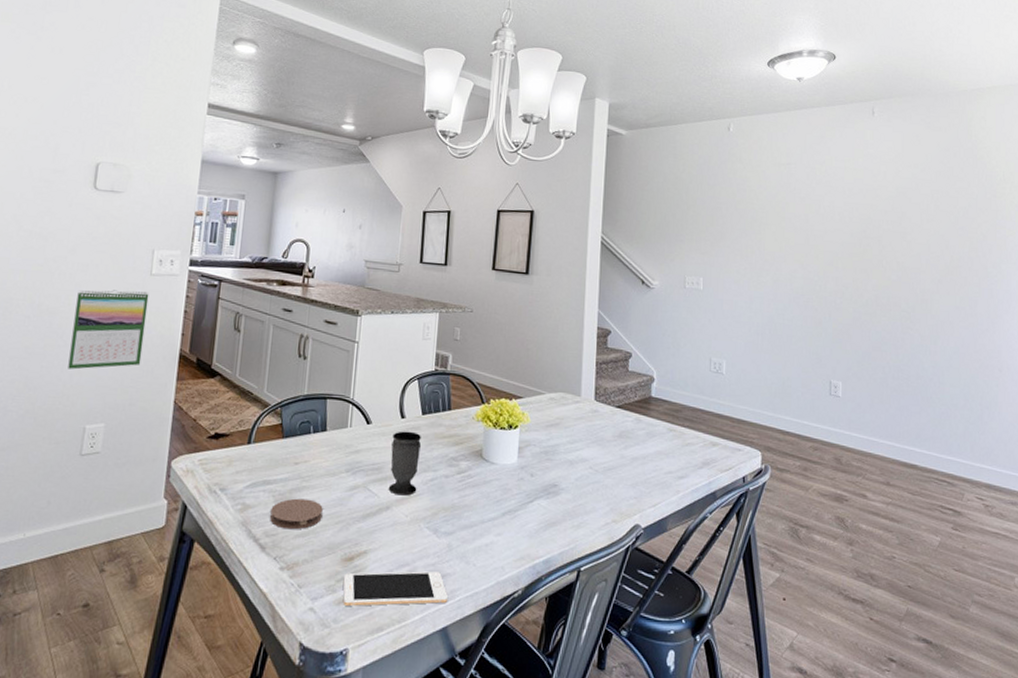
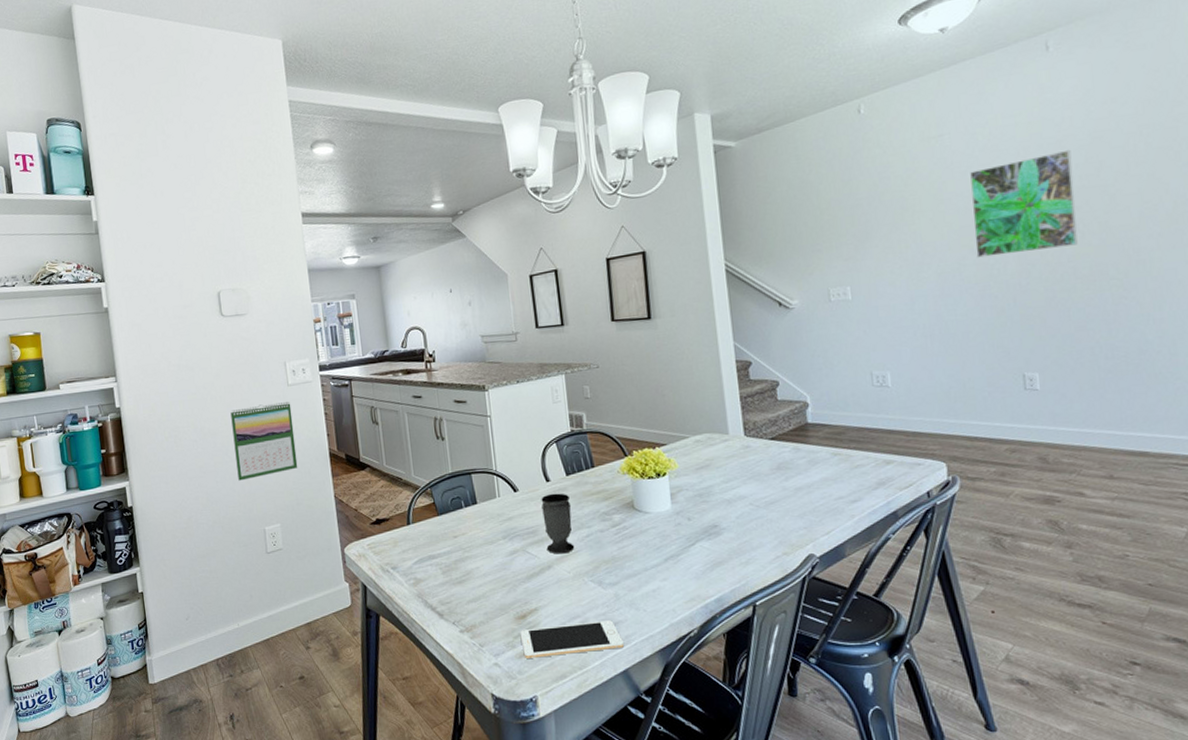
coaster: present [270,498,323,530] -> none [441,567,489,597]
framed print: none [805,197,882,277] -> present [970,149,1078,258]

